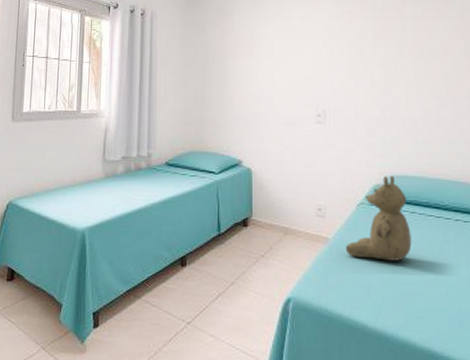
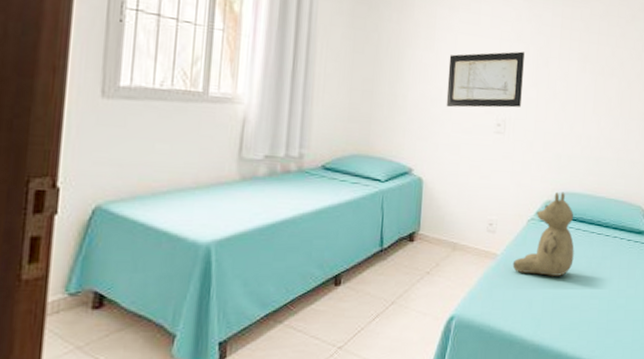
wall art: none [267,46,339,104] -> present [446,51,524,108]

